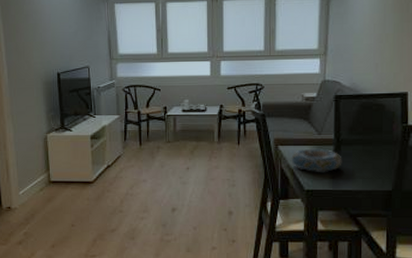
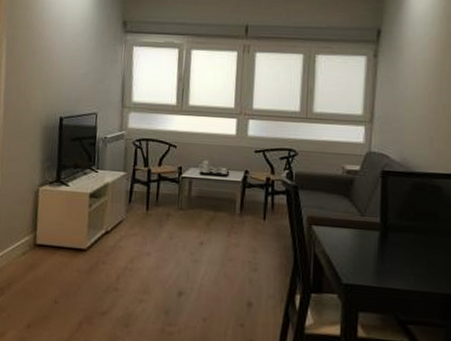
decorative bowl: present [291,148,342,172] -> none [327,231,390,263]

